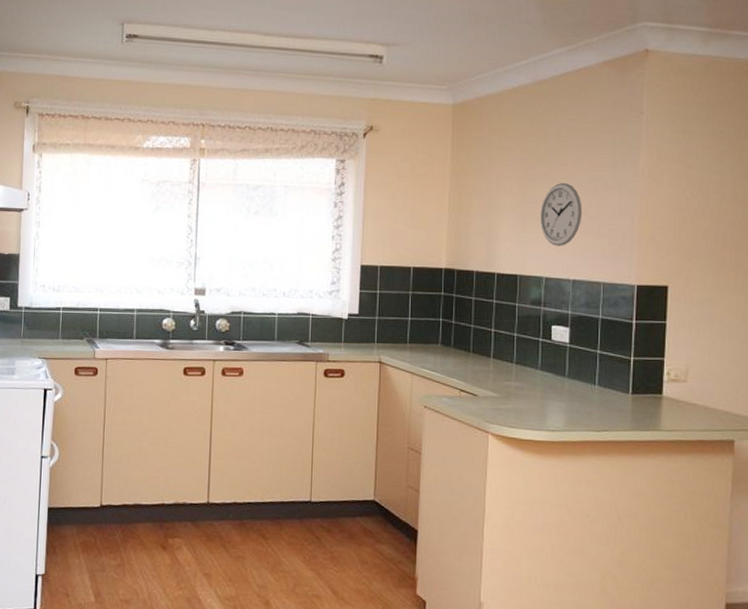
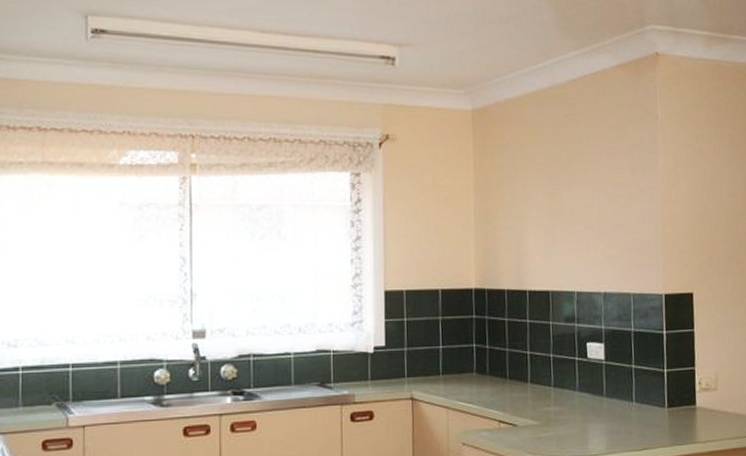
wall clock: present [540,183,583,246] -> none [567,191,608,258]

